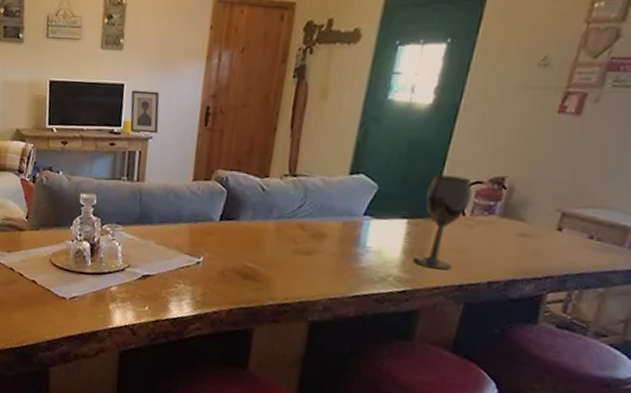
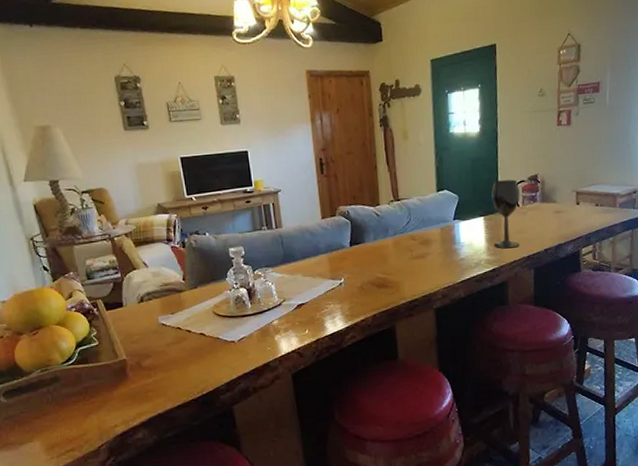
picture frame: present [130,90,160,134] -> none [255,152,284,189]

